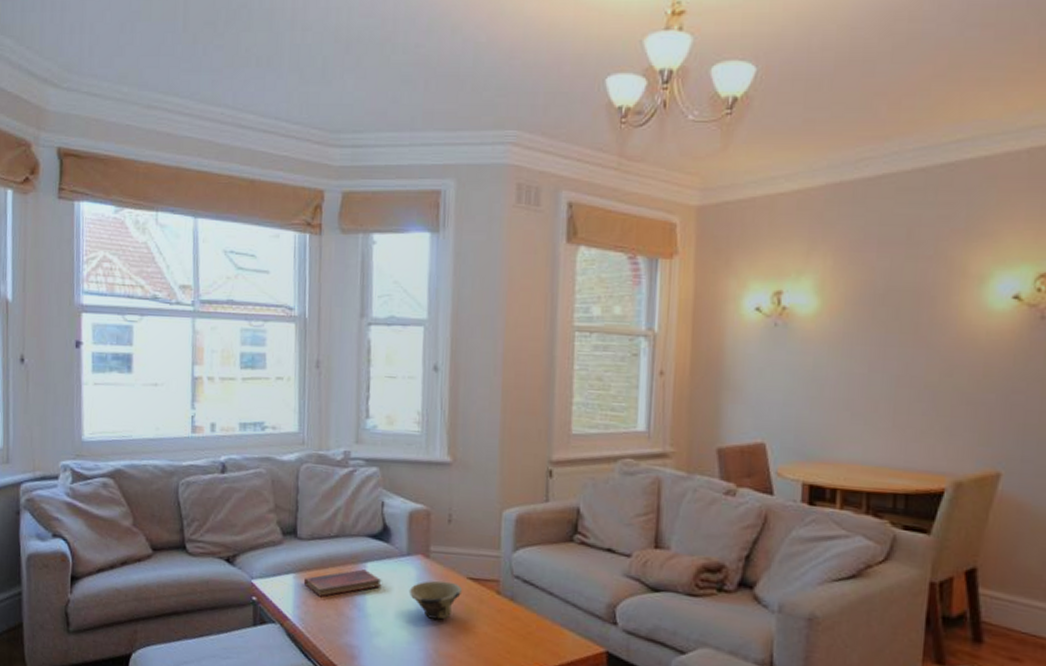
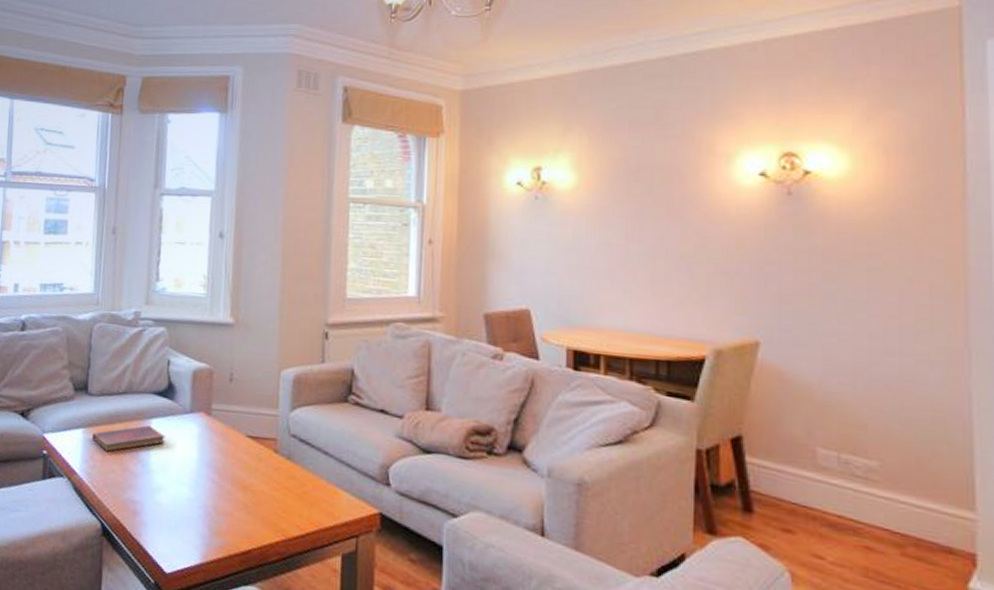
bowl: present [409,580,463,620] -> none [190,438,242,477]

